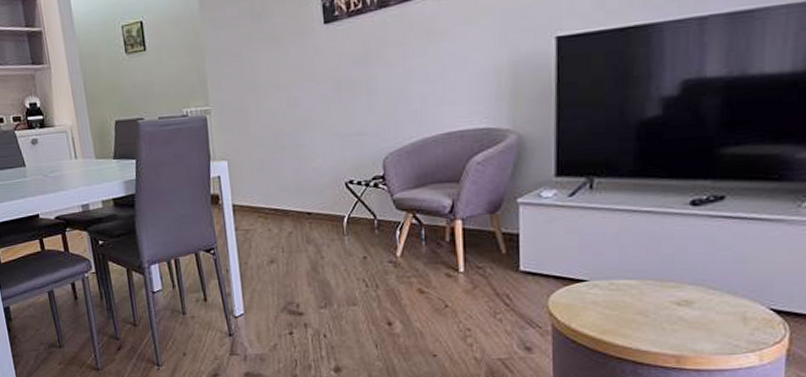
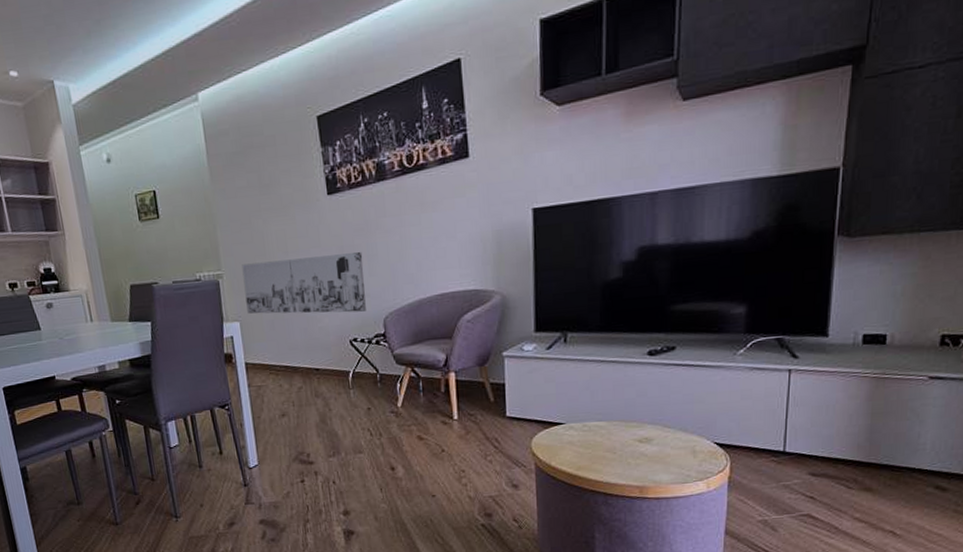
wall art: none [230,86,364,153] -> present [241,252,366,314]

